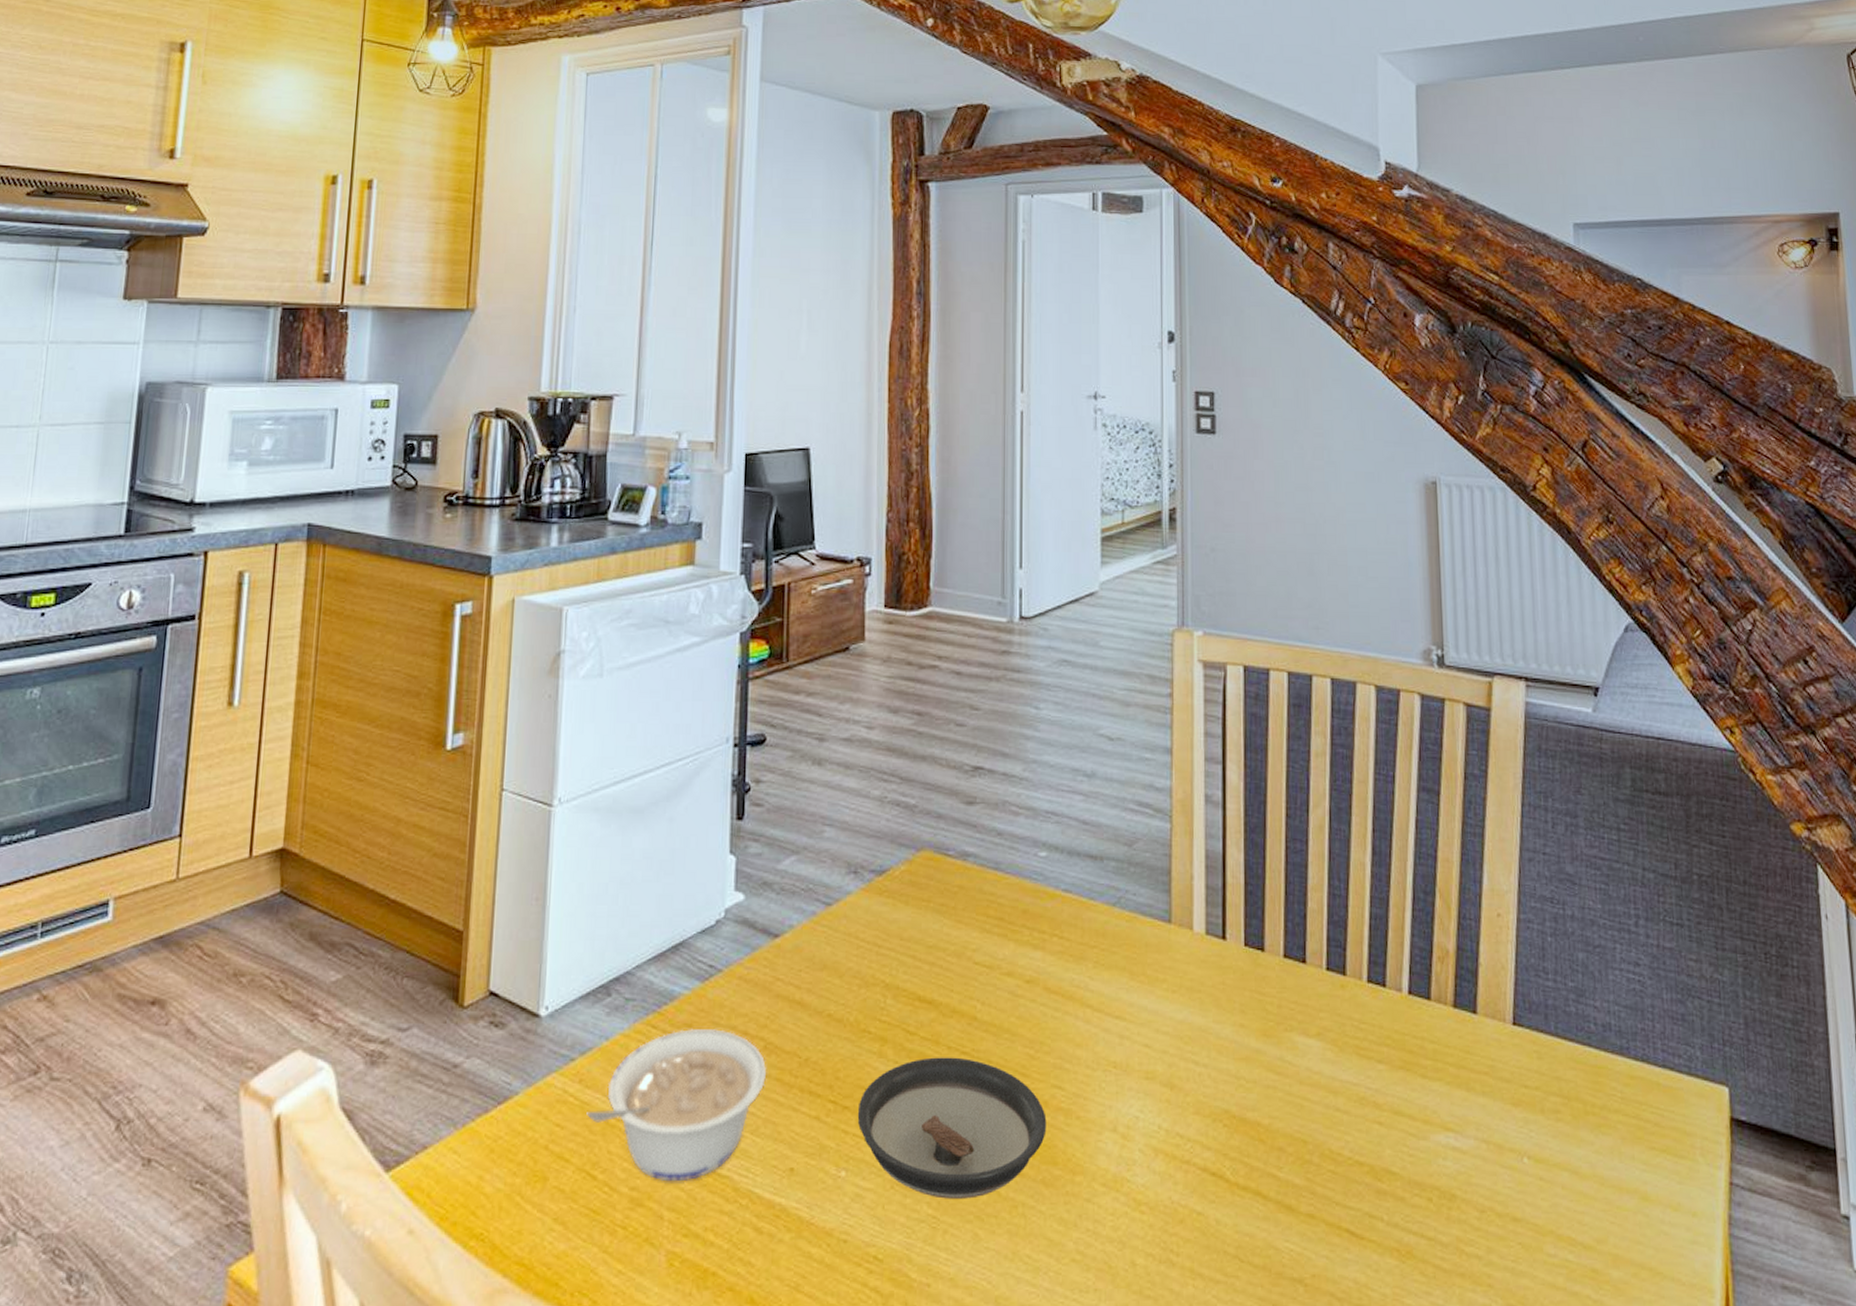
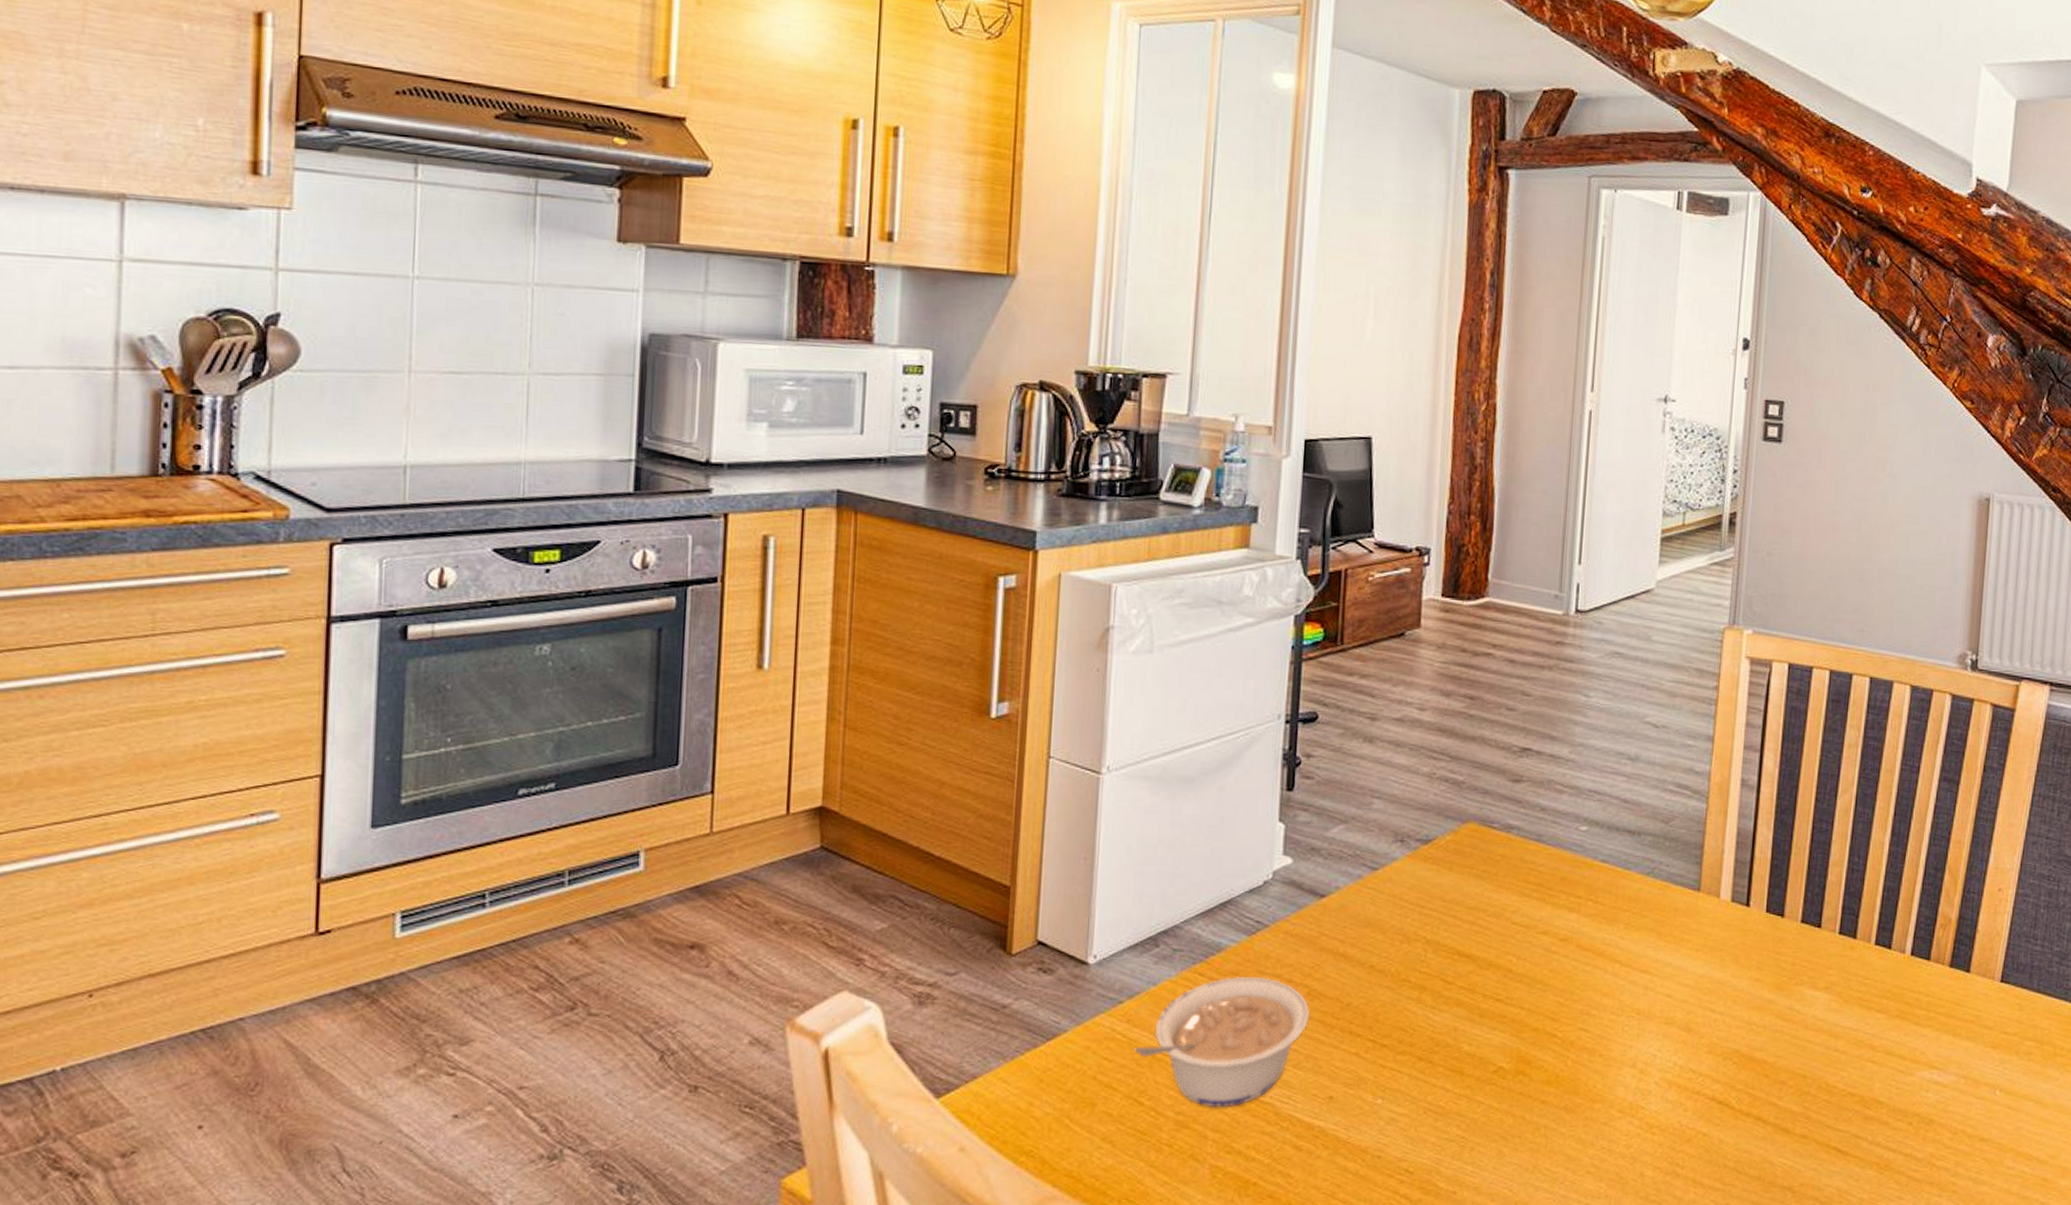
saucer: present [857,1057,1047,1199] -> none [1394,1003,1572,1122]

